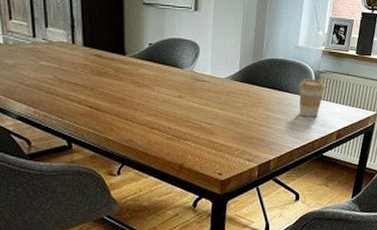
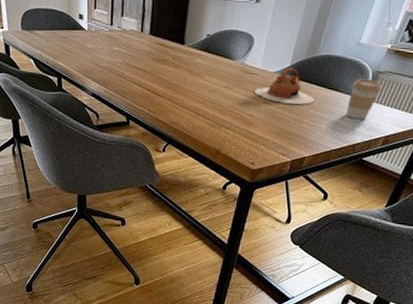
teapot: none [208,72,268,108] -> present [254,67,314,105]

